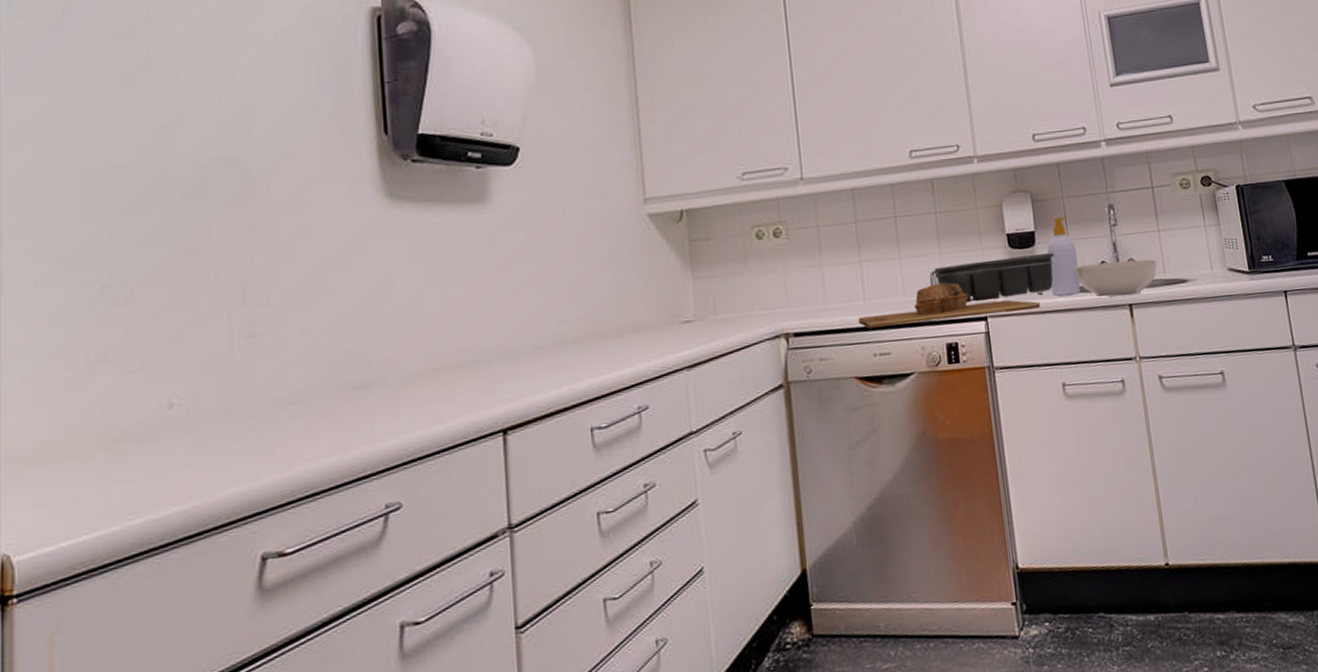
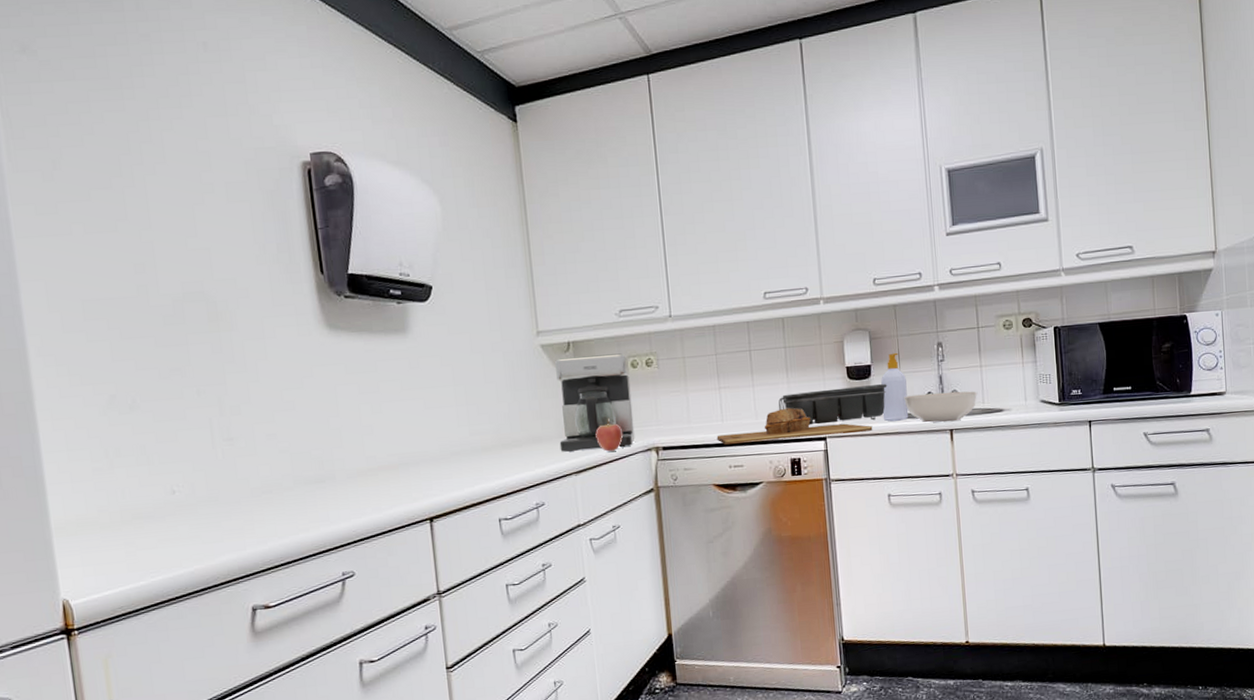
coffee maker: none [665,222,761,343] -> present [555,353,635,453]
fruit: none [712,299,746,341] -> present [595,417,623,452]

